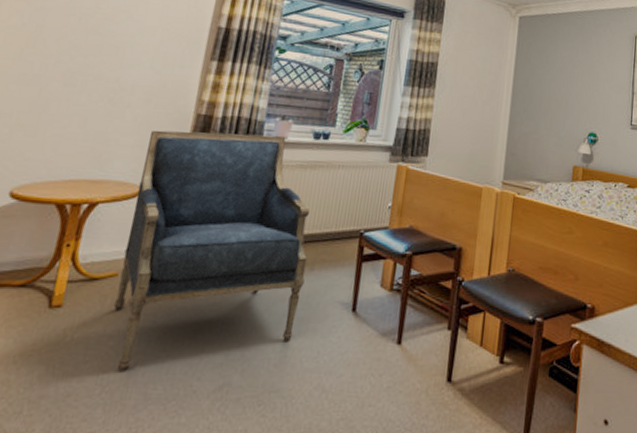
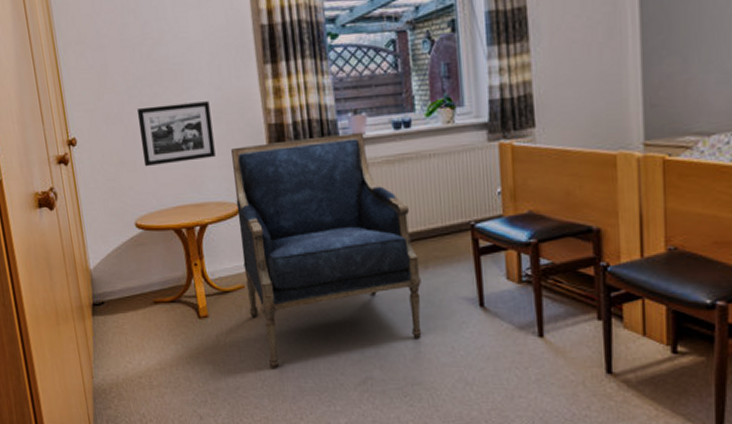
picture frame: none [46,75,144,137] -> present [136,101,216,167]

